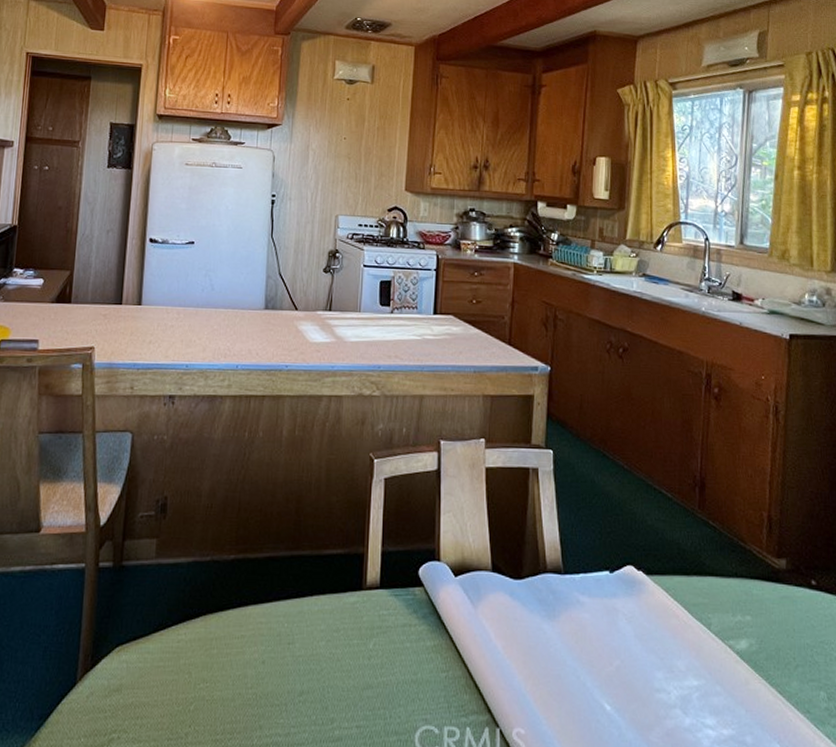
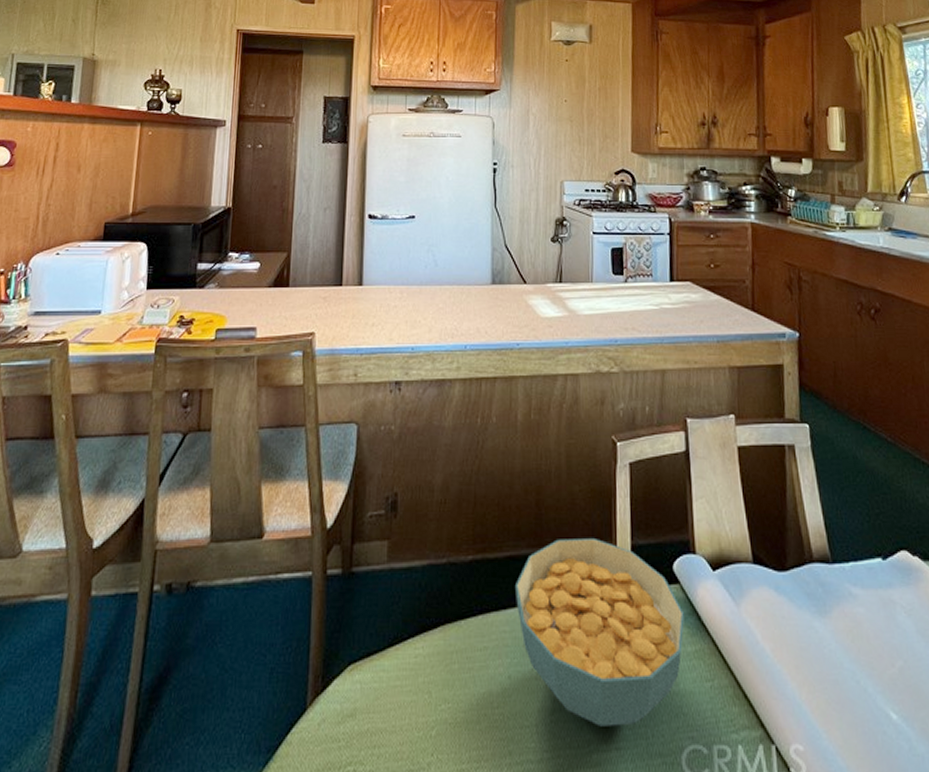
cereal bowl: none [272,543,427,708] -> present [514,537,685,727]

